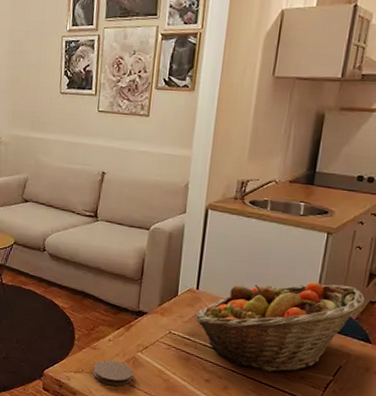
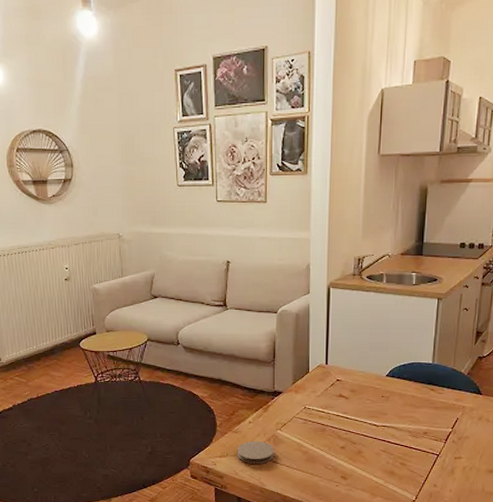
fruit basket: present [195,281,365,372] -> none [327,345,474,431]

